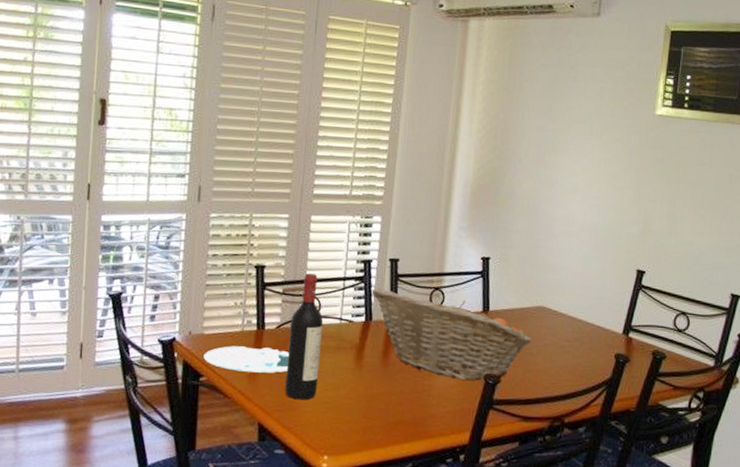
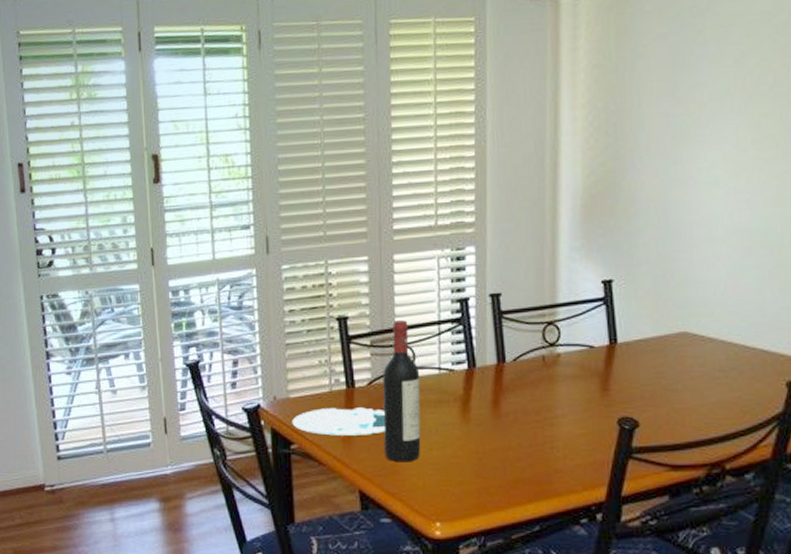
fruit basket: present [372,288,532,381] -> none [472,329,675,427]

